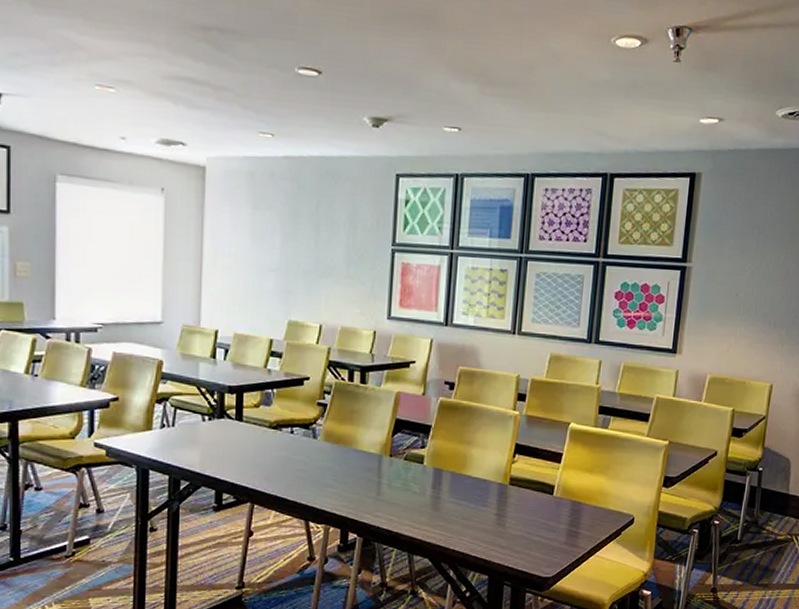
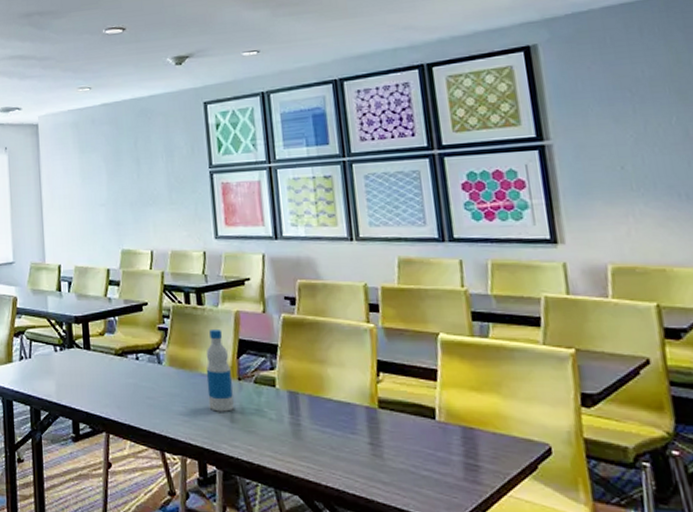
bottle: none [358,407,384,485] -> present [205,328,234,412]

